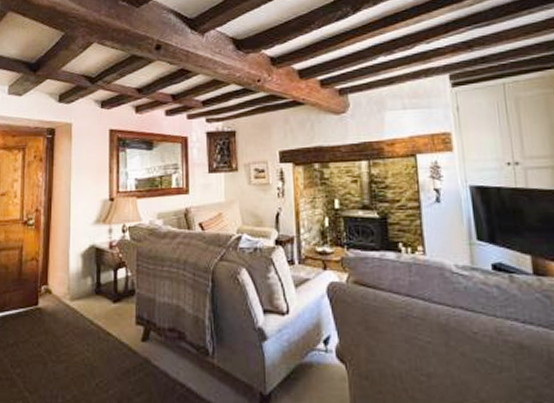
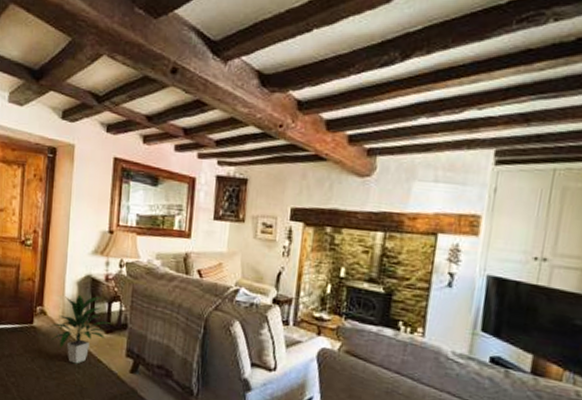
indoor plant: none [57,266,119,341] -> present [51,294,112,364]

